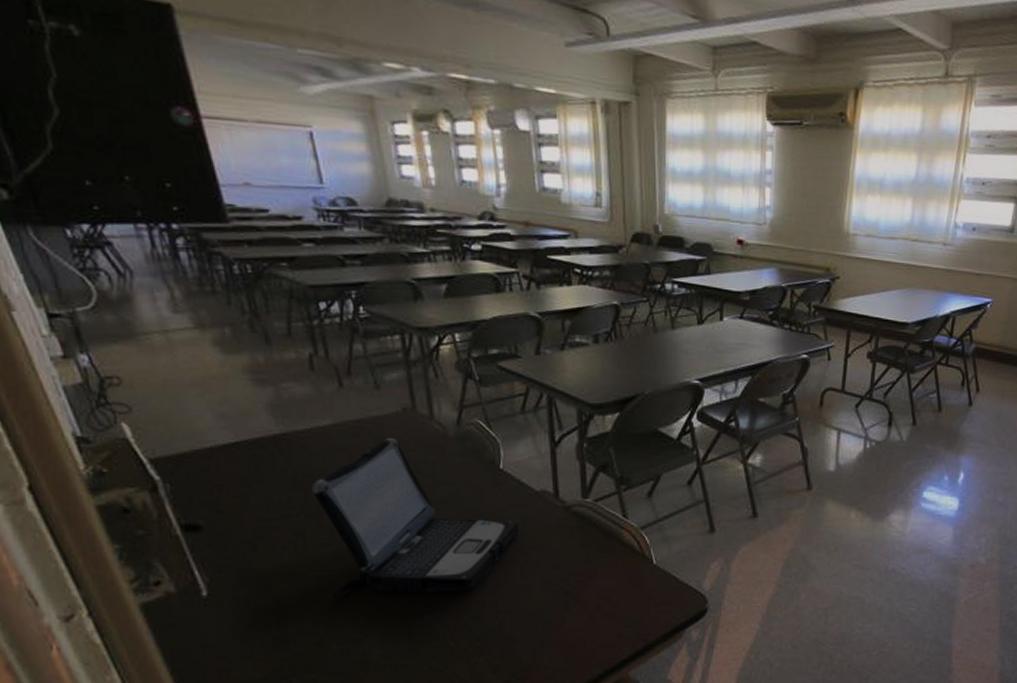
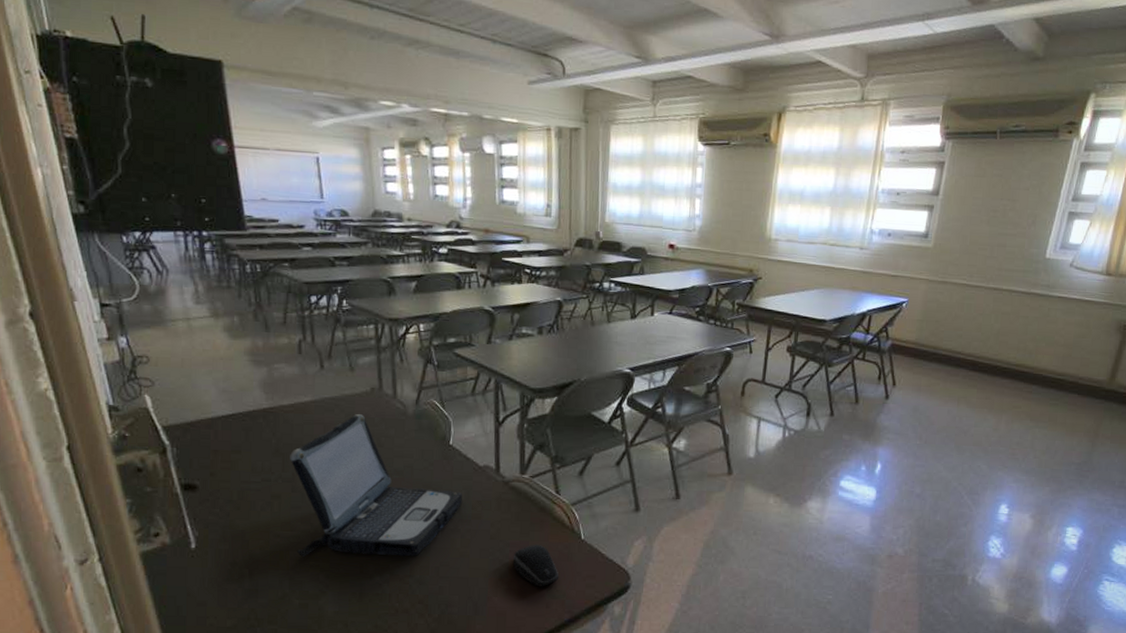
computer mouse: none [580,573,631,616] -> present [513,545,559,587]

